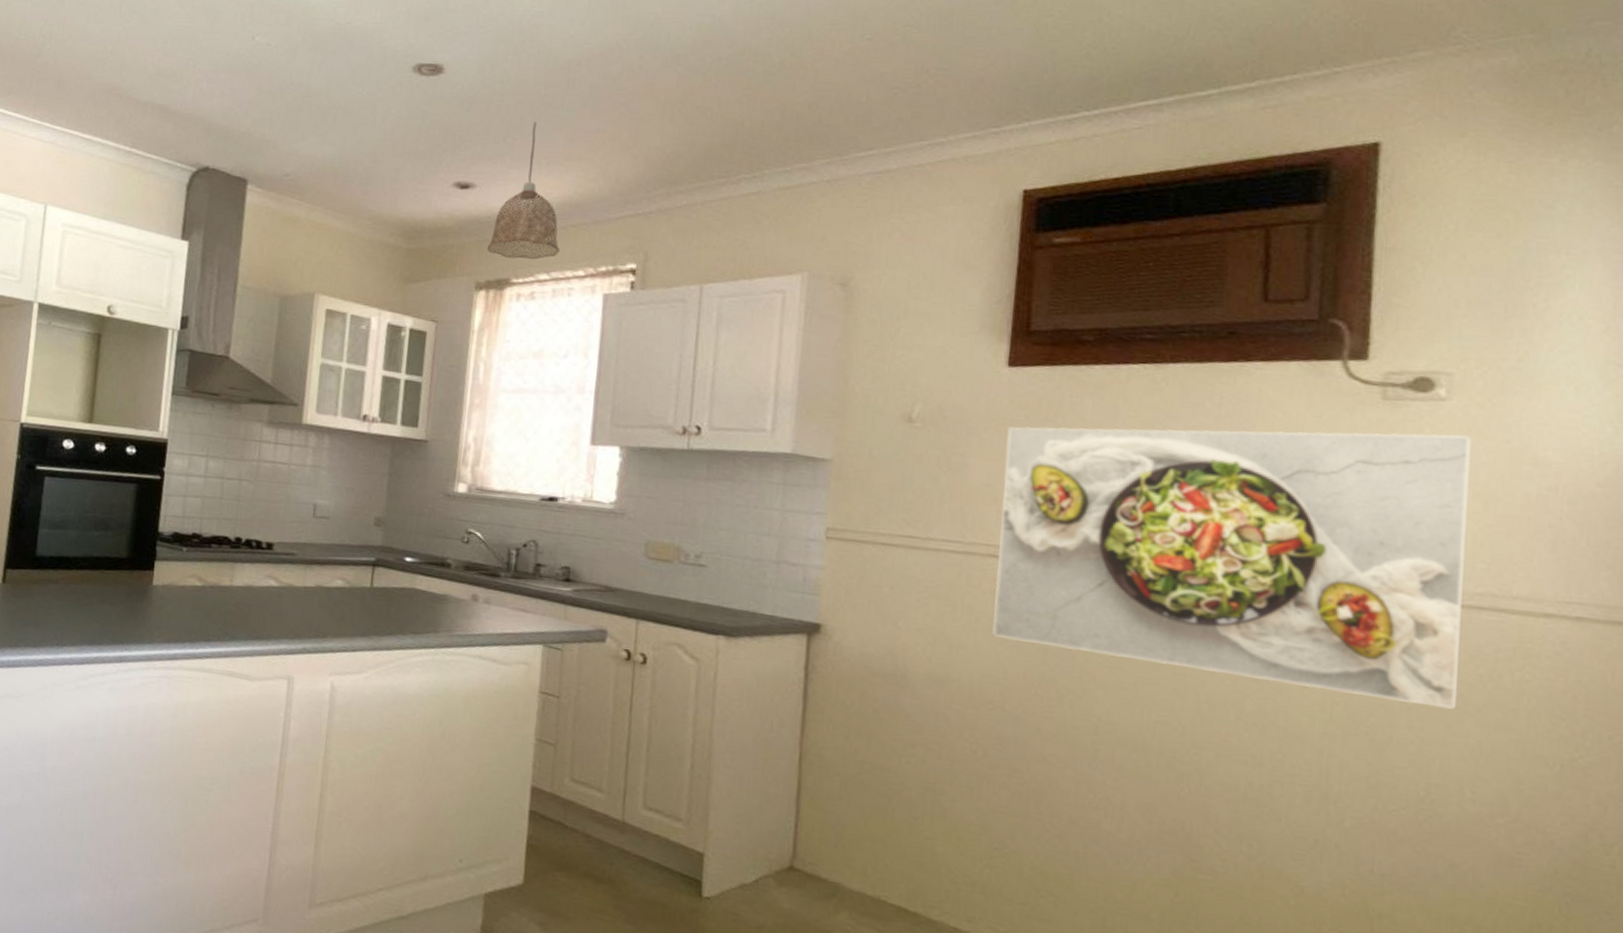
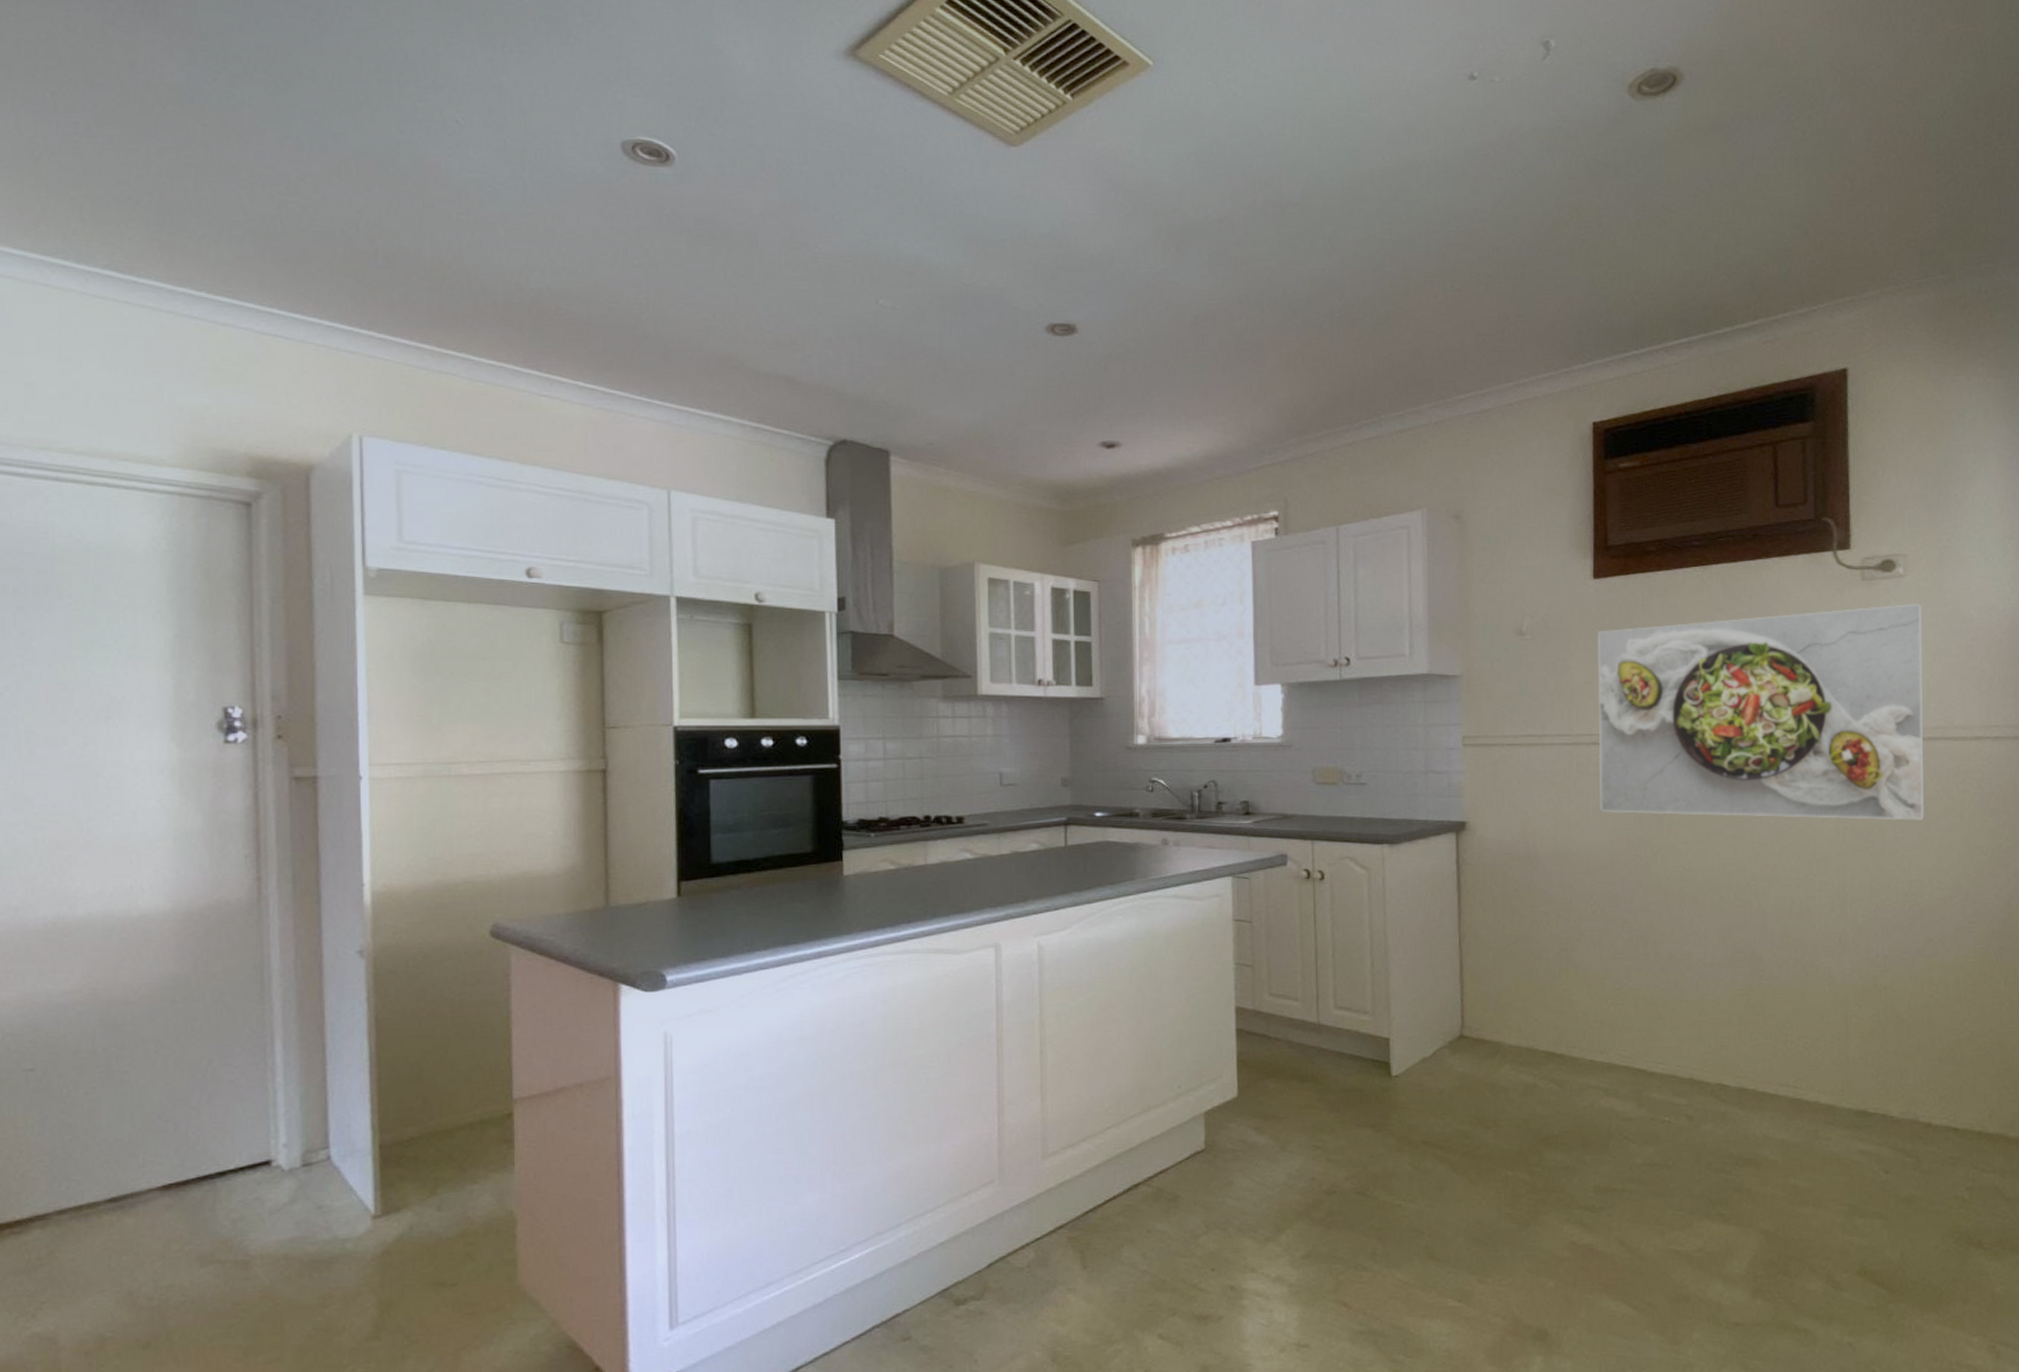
pendant lamp: present [486,121,561,260] -> none [1138,378,1208,514]

